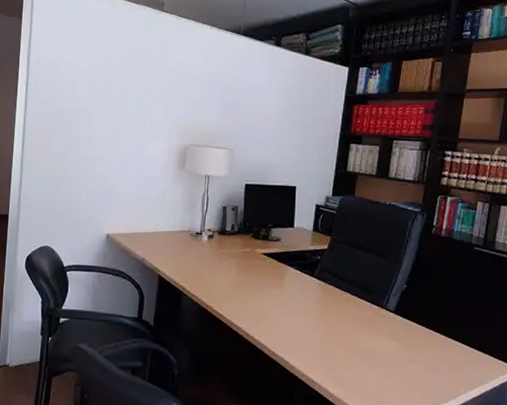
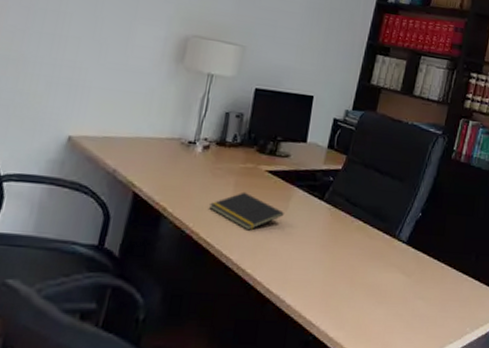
notepad: none [218,272,280,304] -> present [209,191,284,231]

